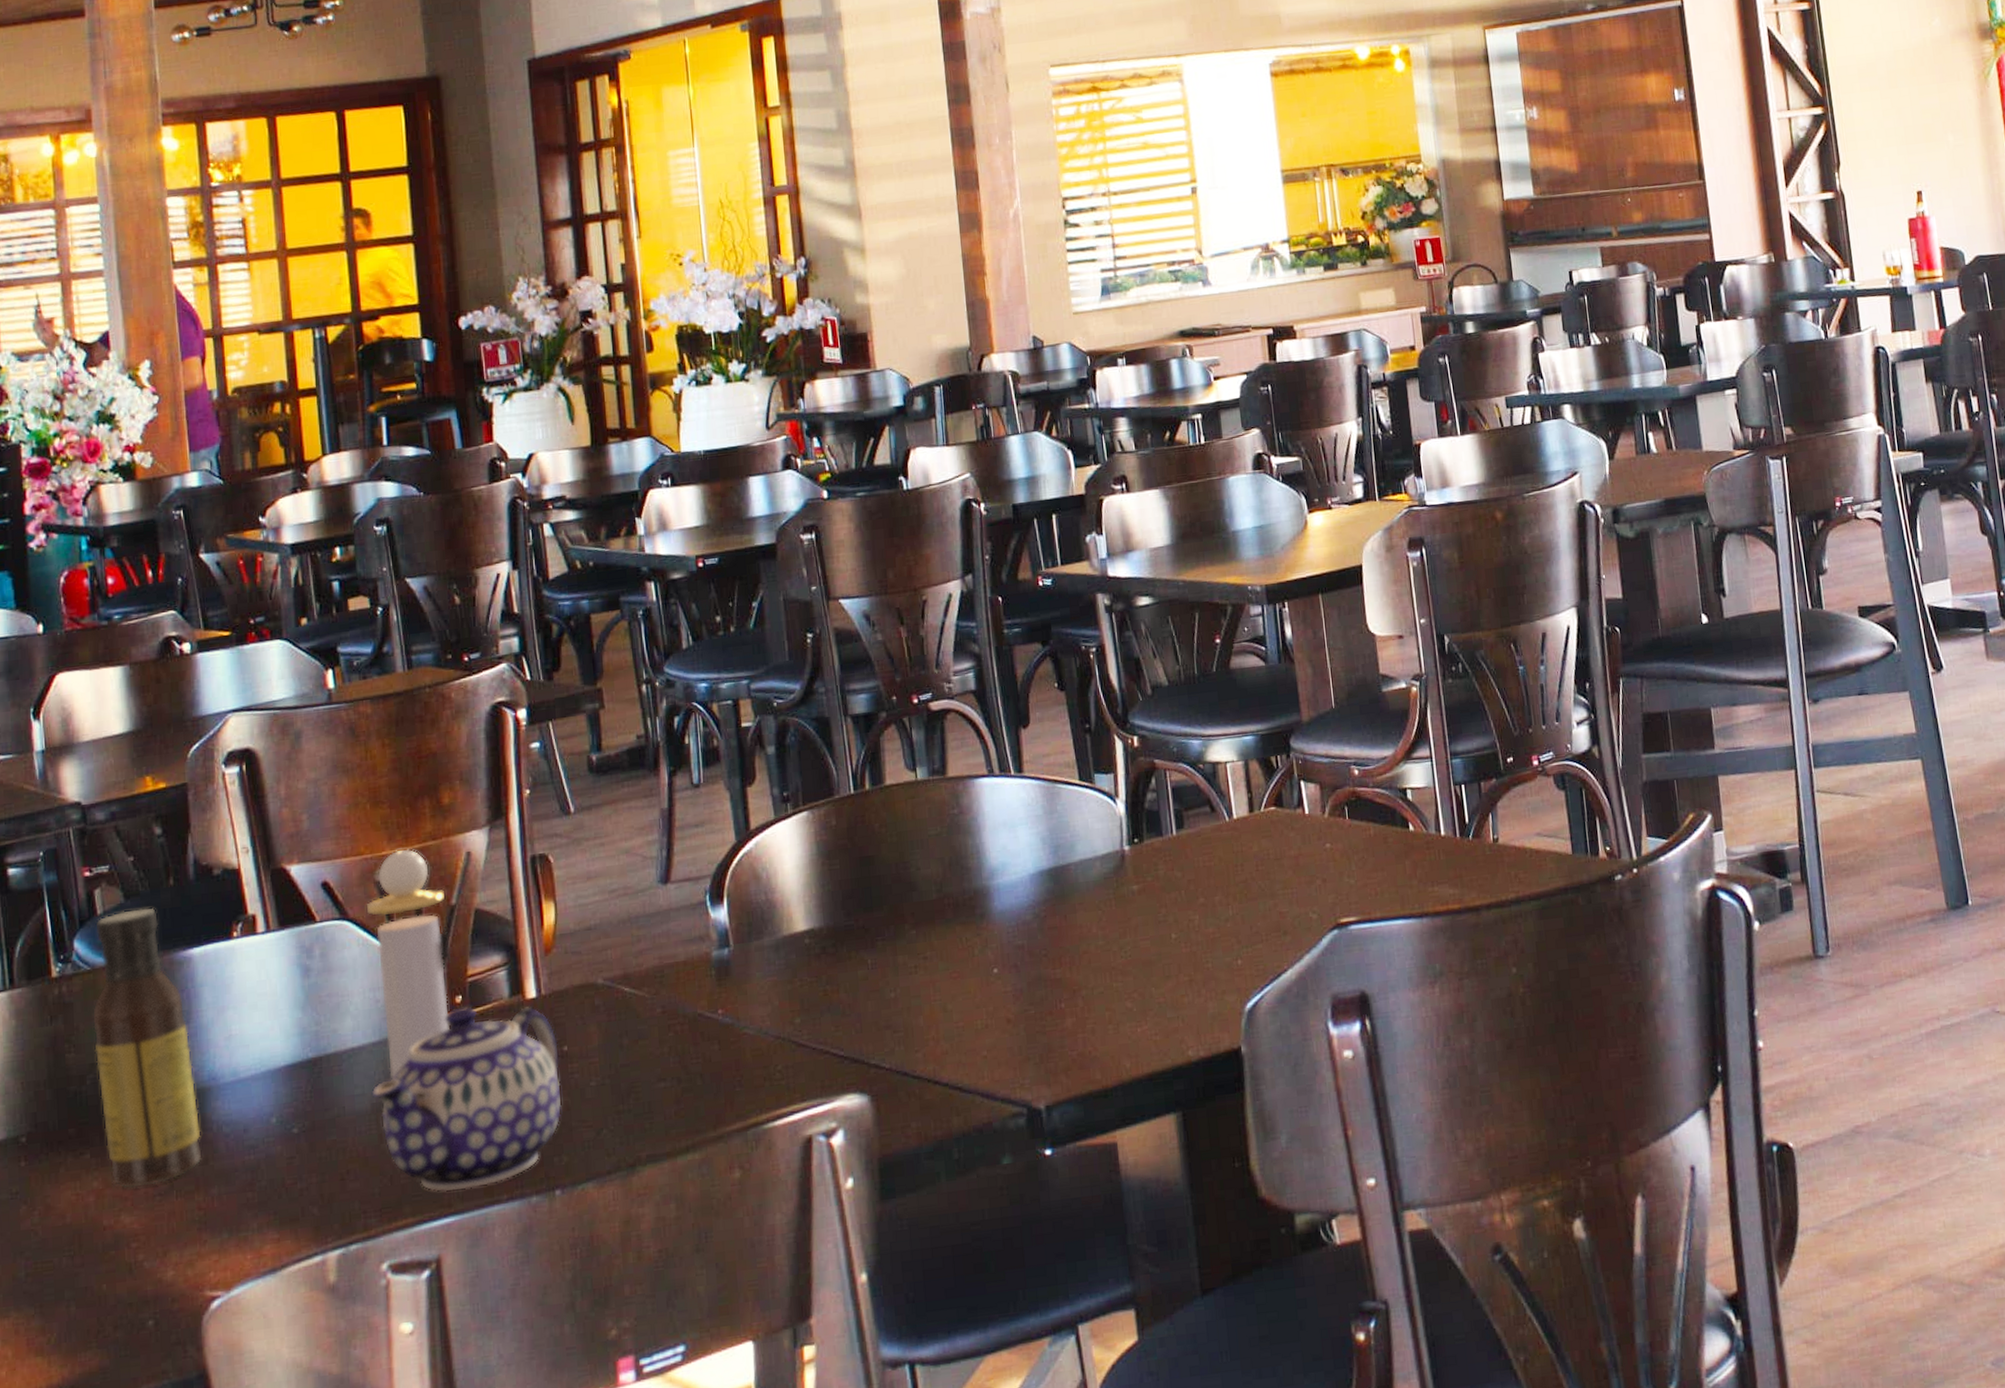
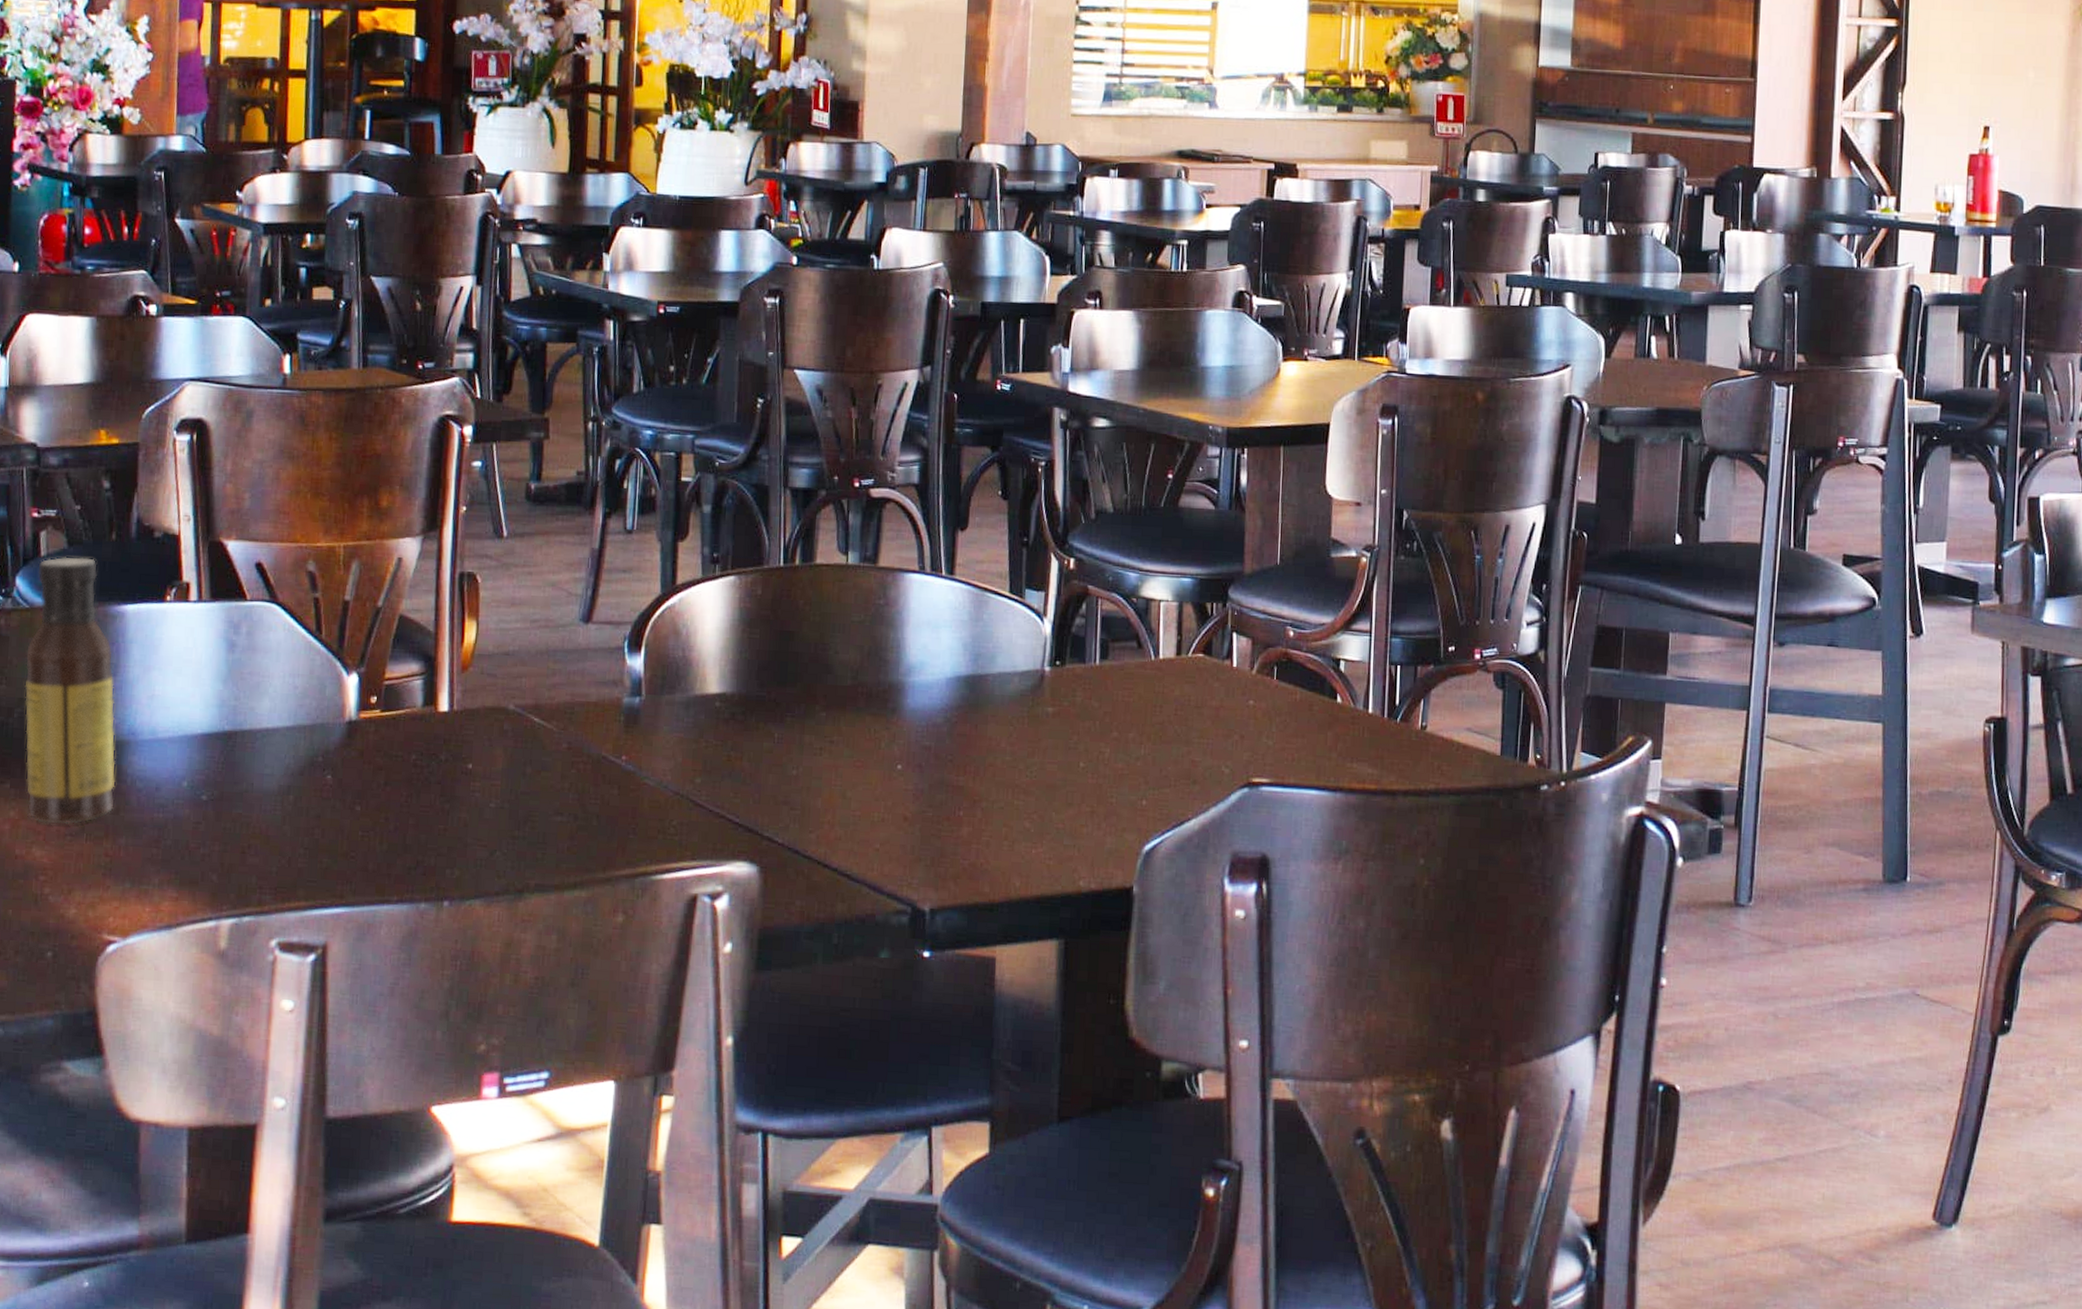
perfume bottle: present [366,848,451,1078] -> none [296,543,373,764]
teapot: present [371,1005,562,1192] -> none [280,707,464,884]

